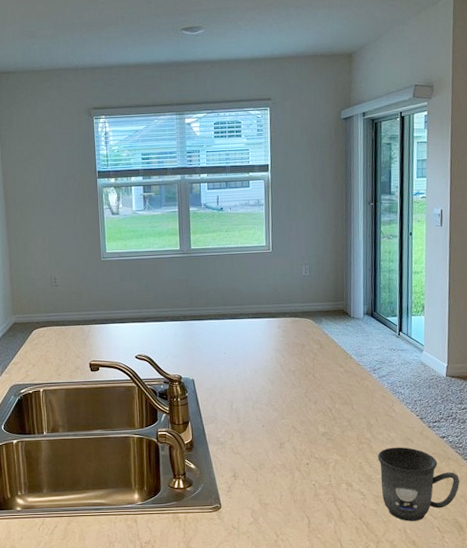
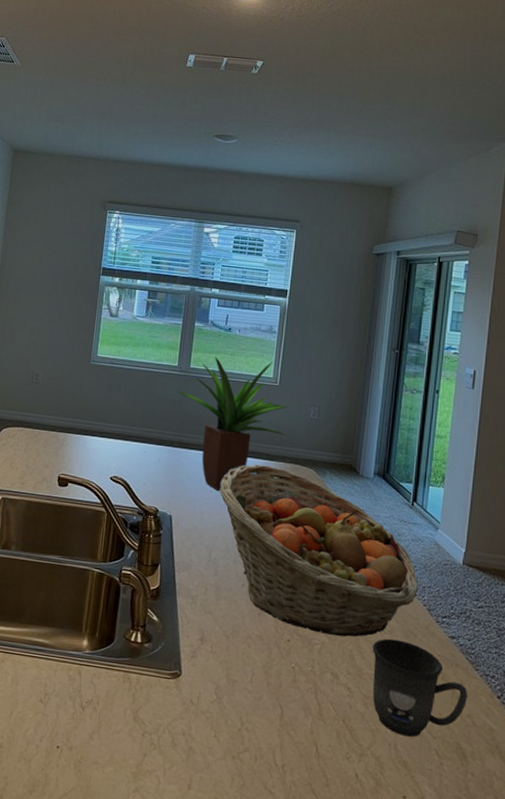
potted plant: none [183,232,285,352] -> present [177,357,288,491]
fruit basket: none [232,323,411,453] -> present [219,464,418,637]

